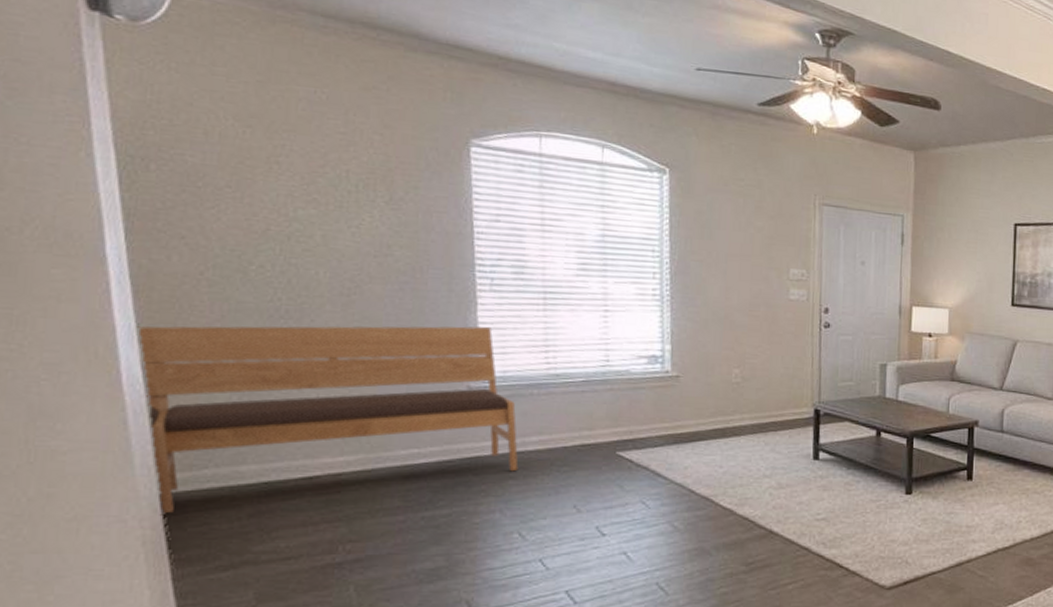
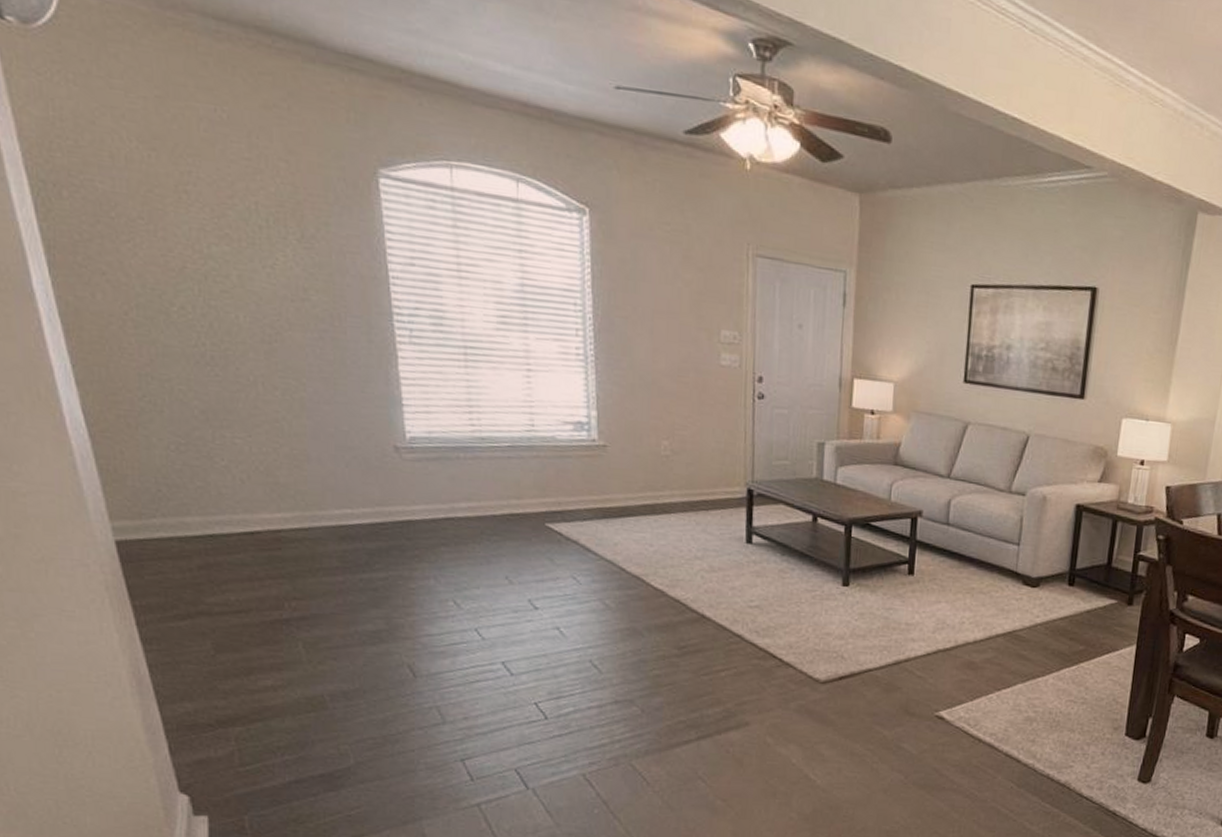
bench: present [136,326,519,516] -> none [72,368,450,562]

